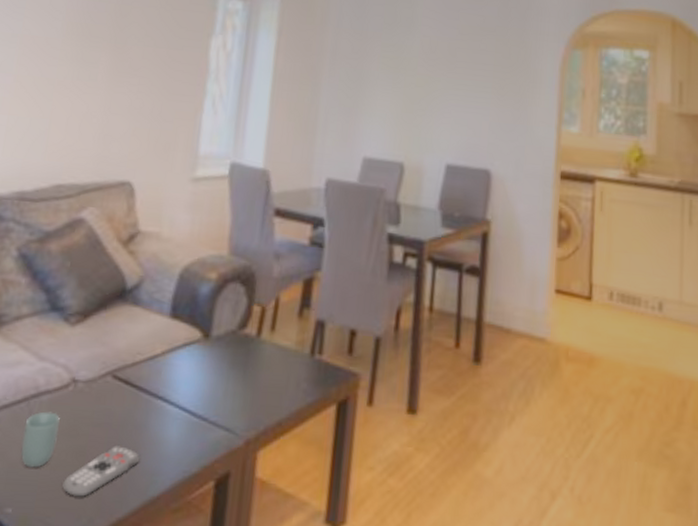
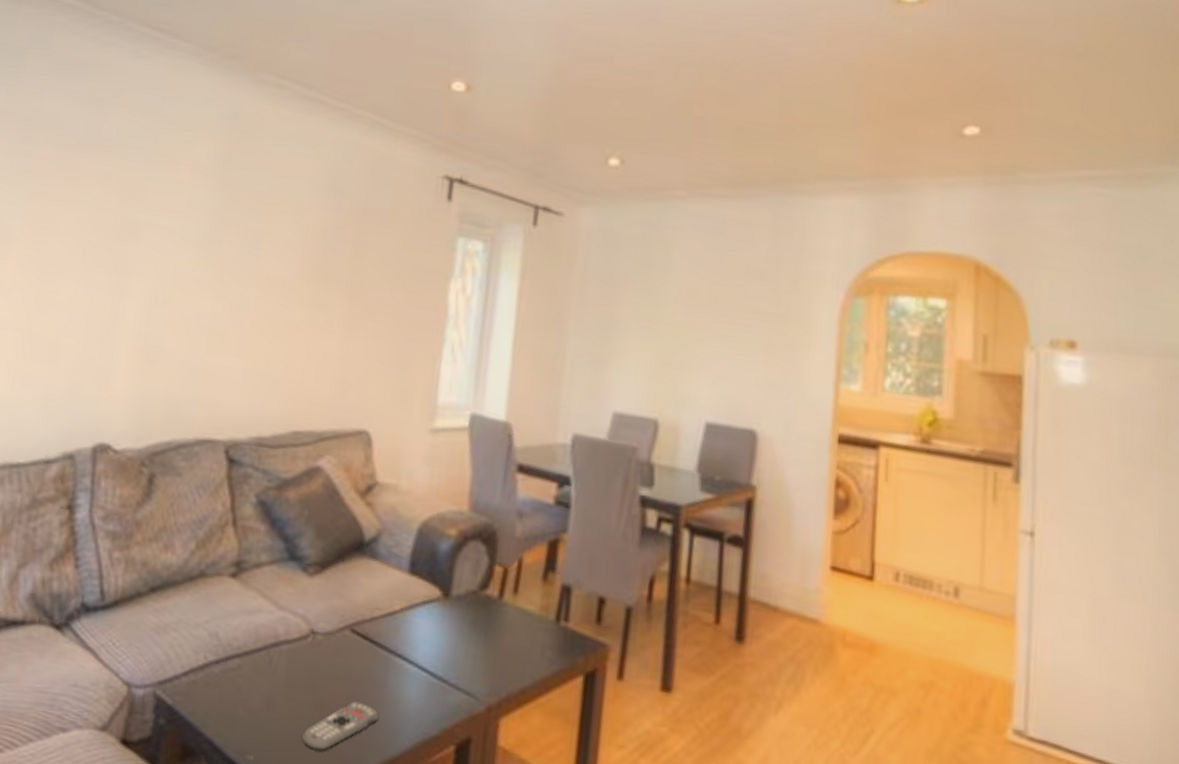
cup: present [21,411,60,468] -> none [261,661,299,717]

